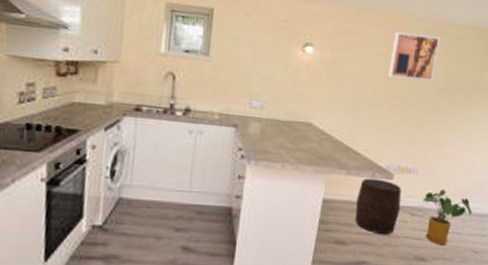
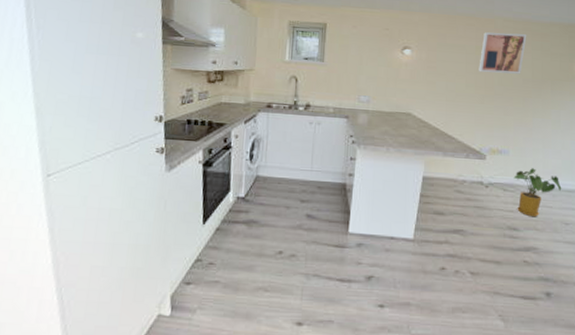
stool: present [356,178,402,235] -> none [452,158,494,208]

